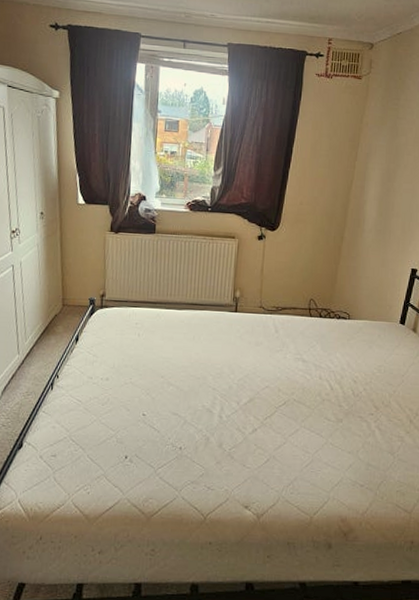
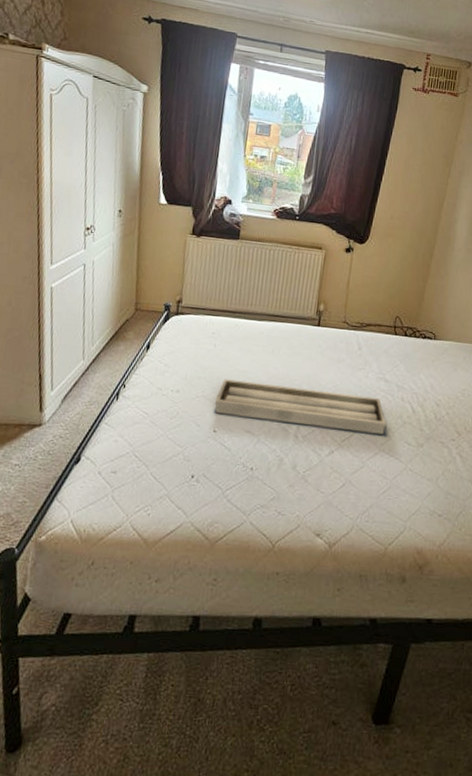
tray: none [142,366,305,412] -> present [214,379,386,434]

